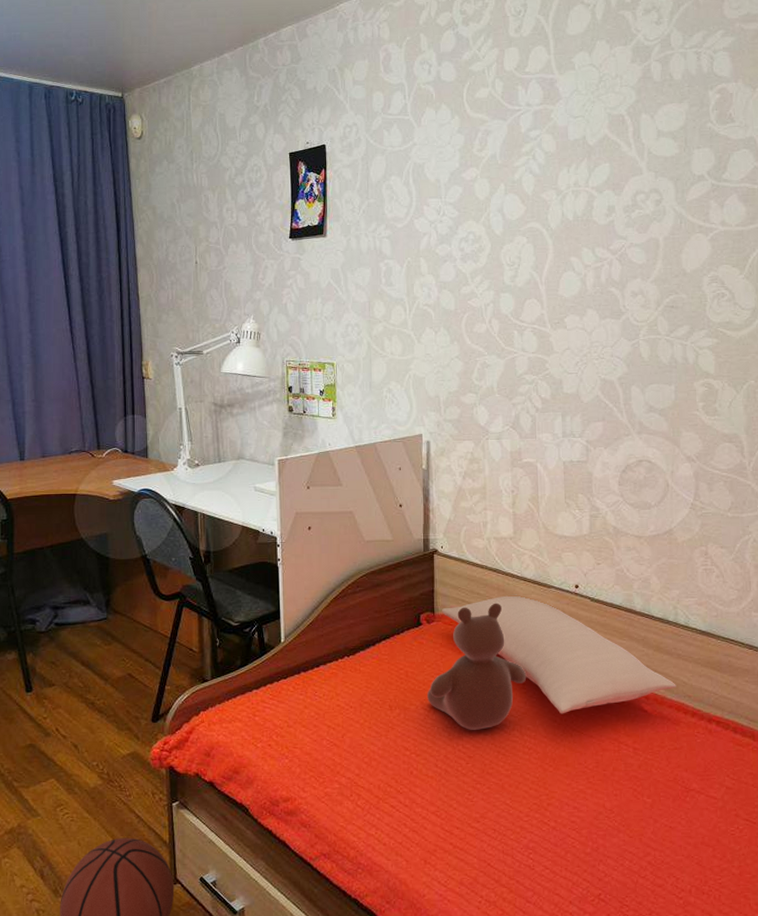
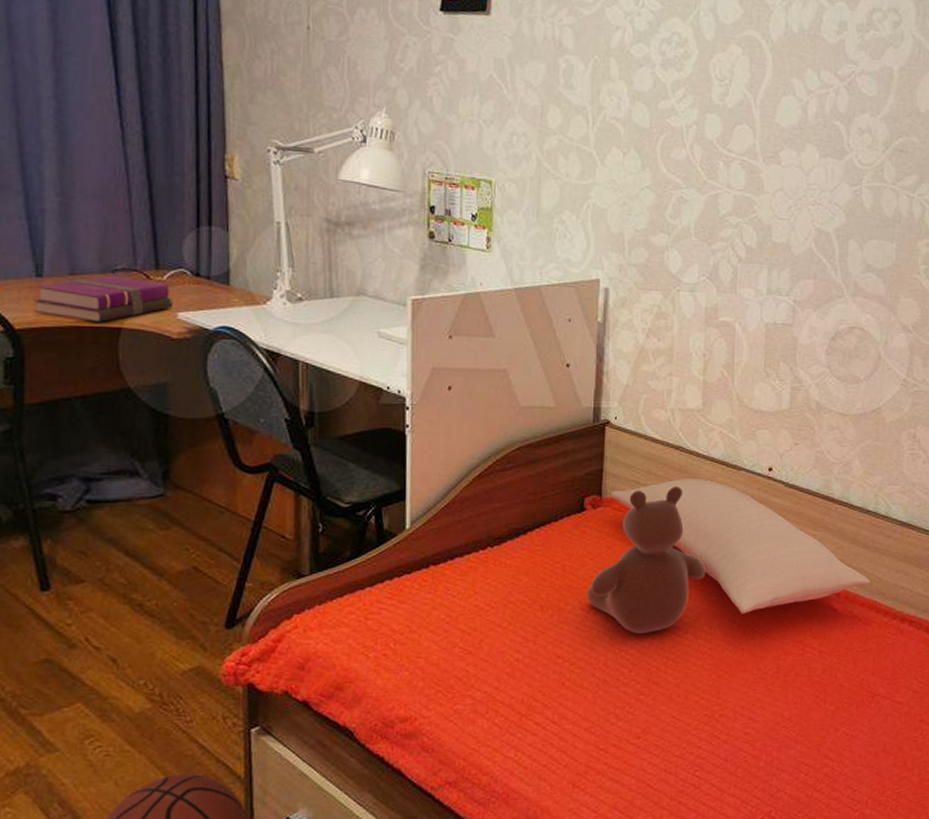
notebook: none [19,456,109,491] -> present [33,275,173,322]

